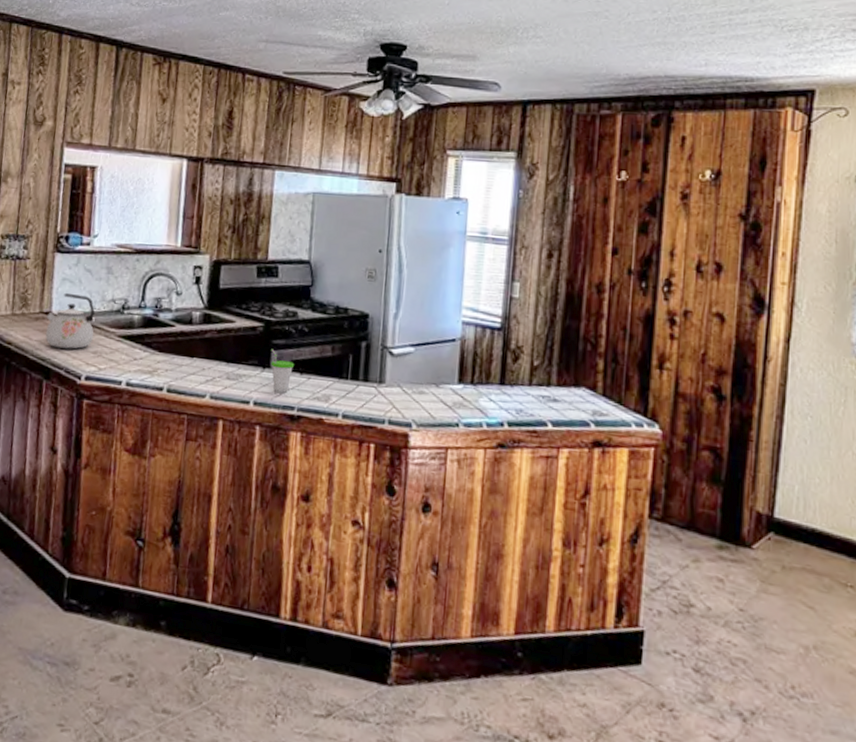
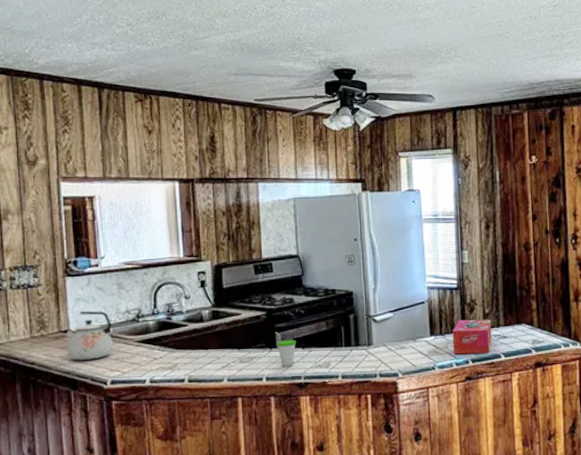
tissue box: none [485,369,541,417] -> present [452,319,492,355]

